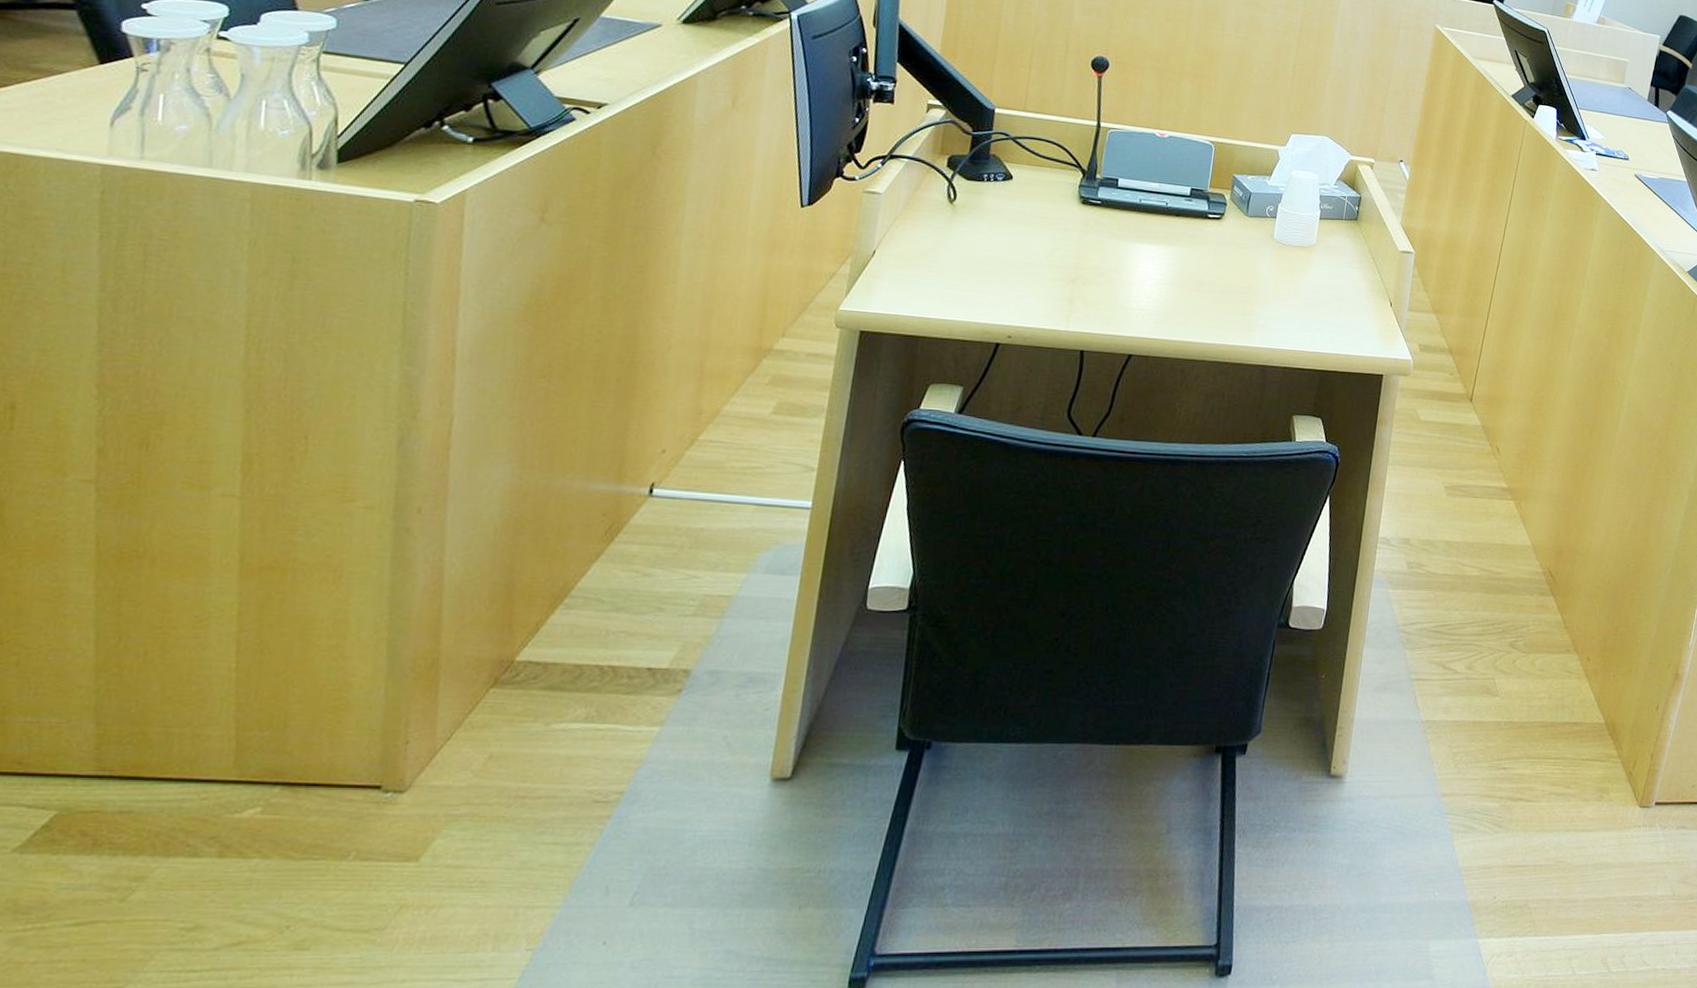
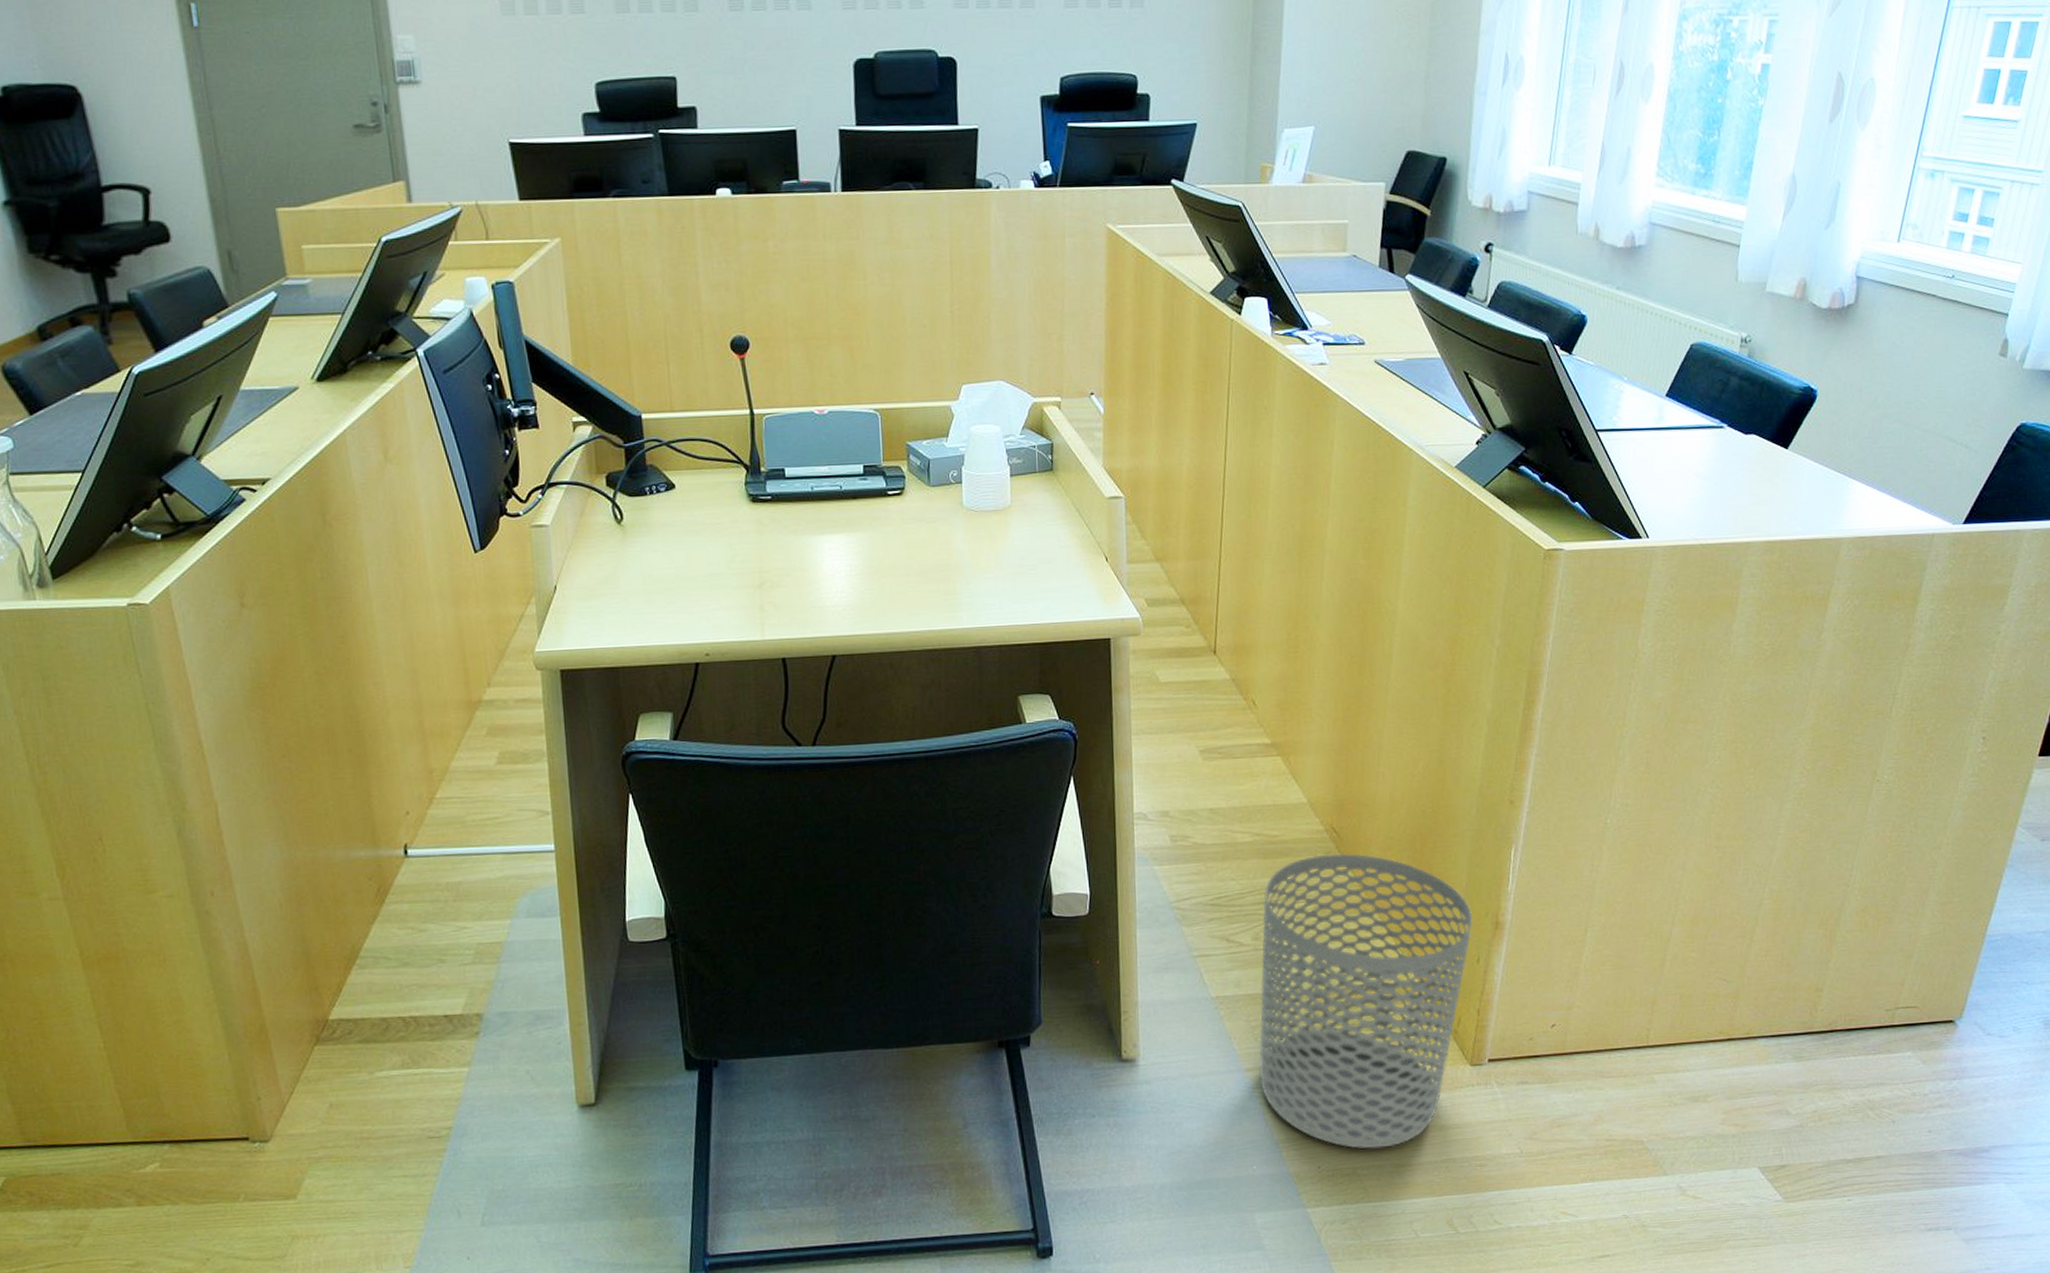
waste bin: none [1453,595,1657,882] -> present [1258,853,1473,1149]

